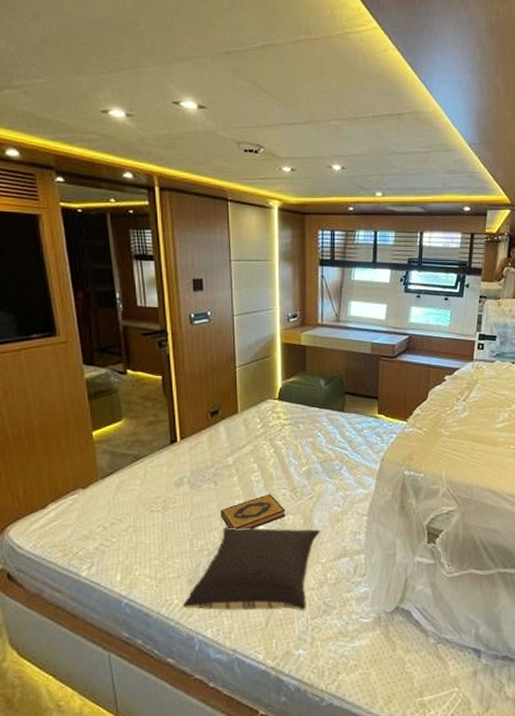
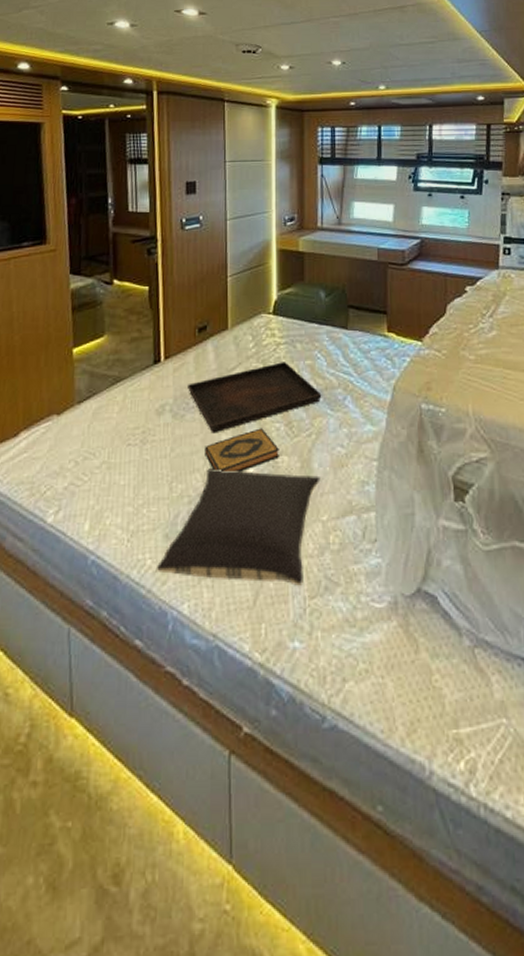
serving tray: none [203,440,322,500] -> present [188,362,322,434]

